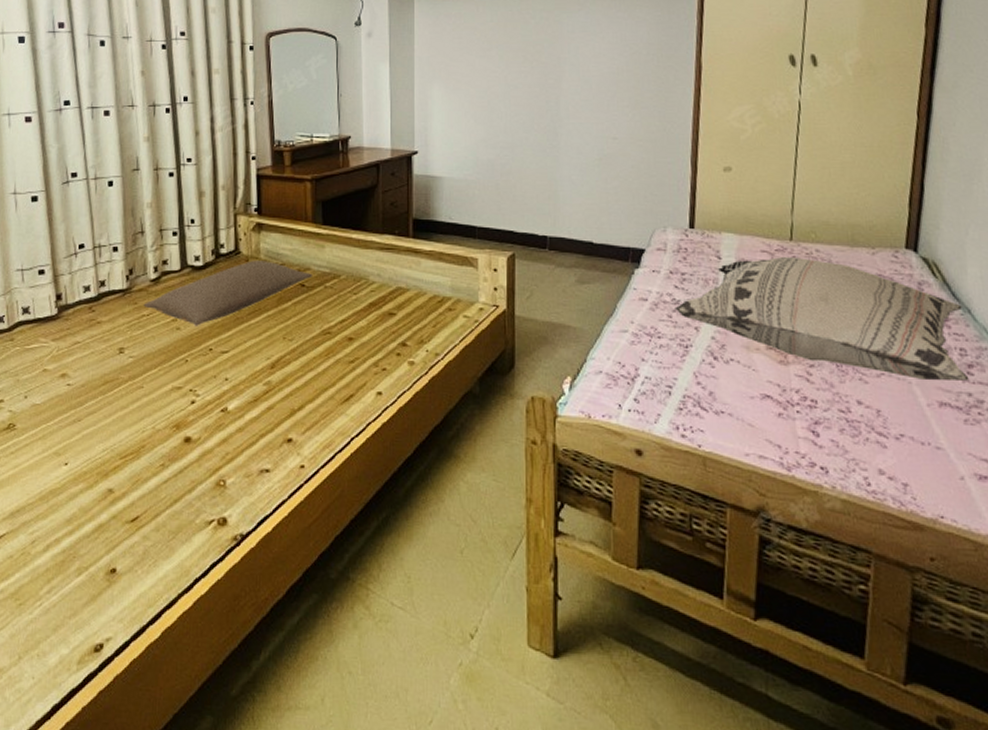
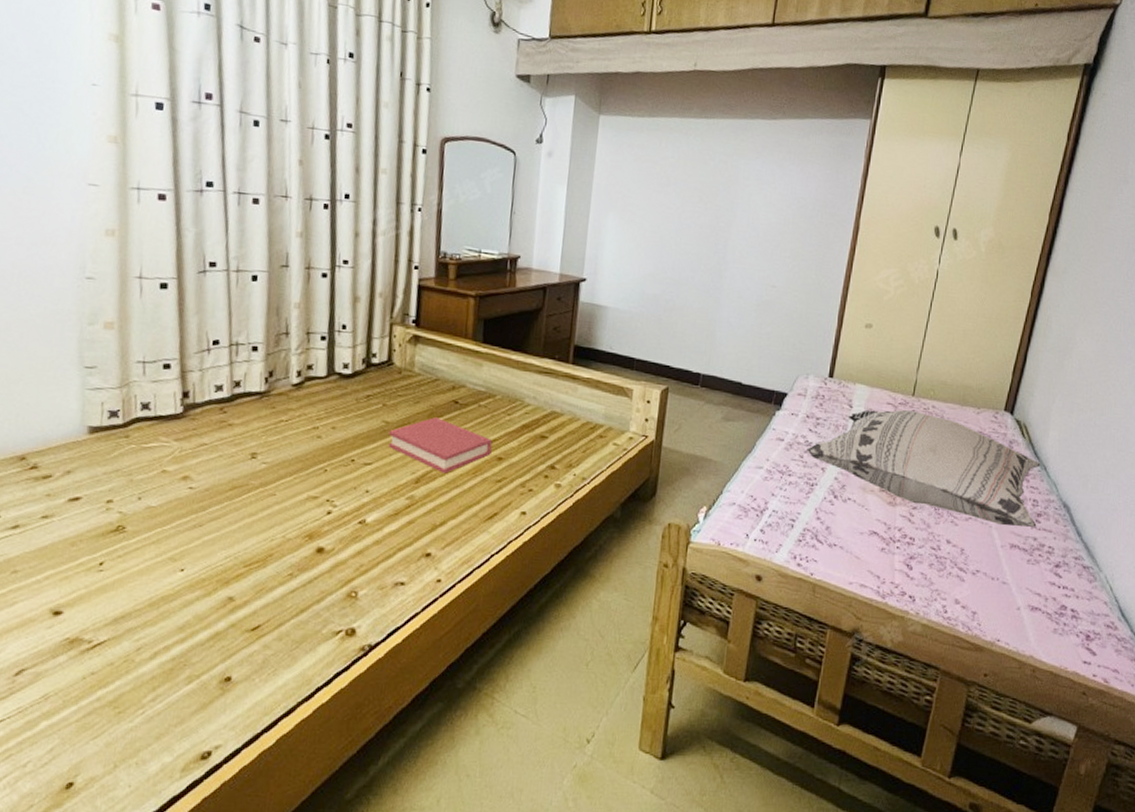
pillow: present [143,260,312,326] -> none [282,373,467,436]
hardback book: none [241,302,342,357] -> present [388,417,493,474]

